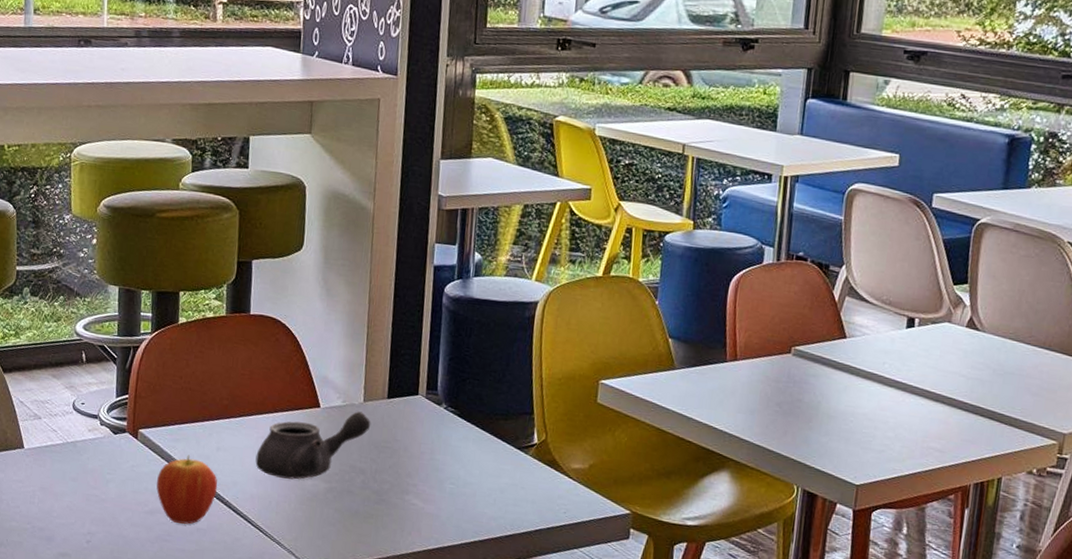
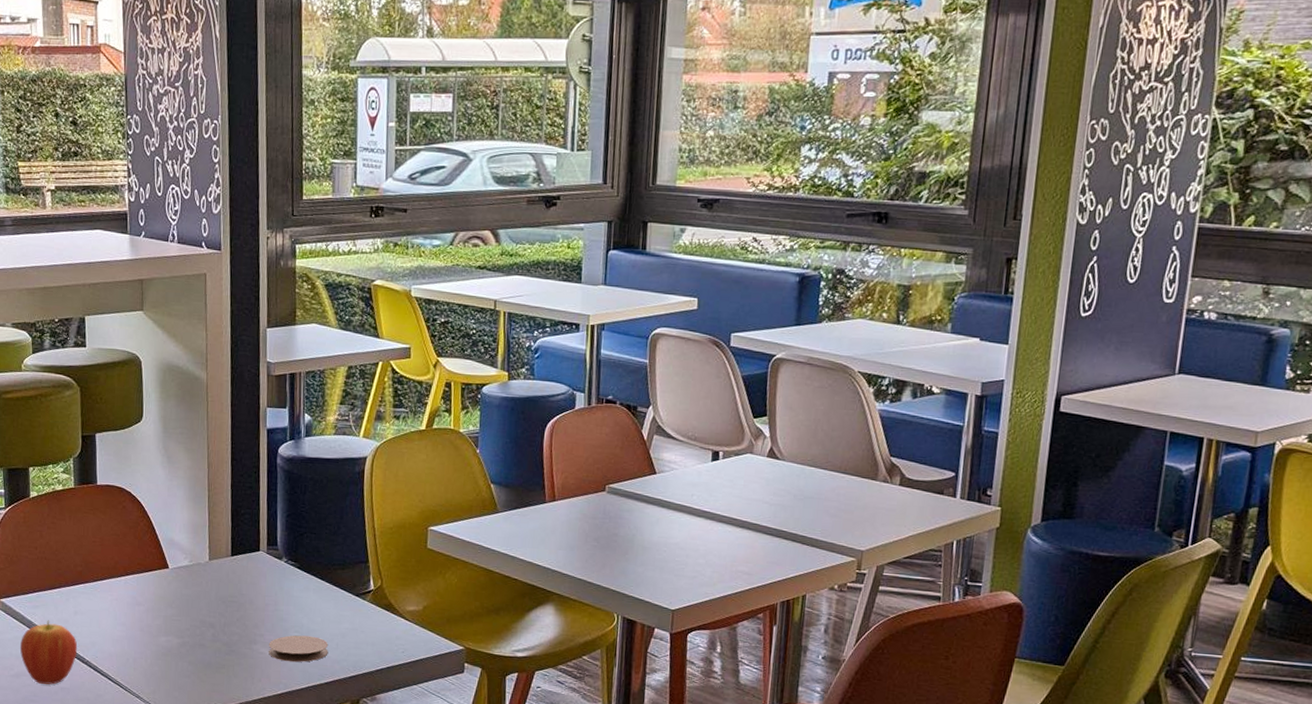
teapot: present [255,411,371,480] -> none [111,570,217,637]
coaster: none [421,487,486,517] -> present [269,635,329,662]

